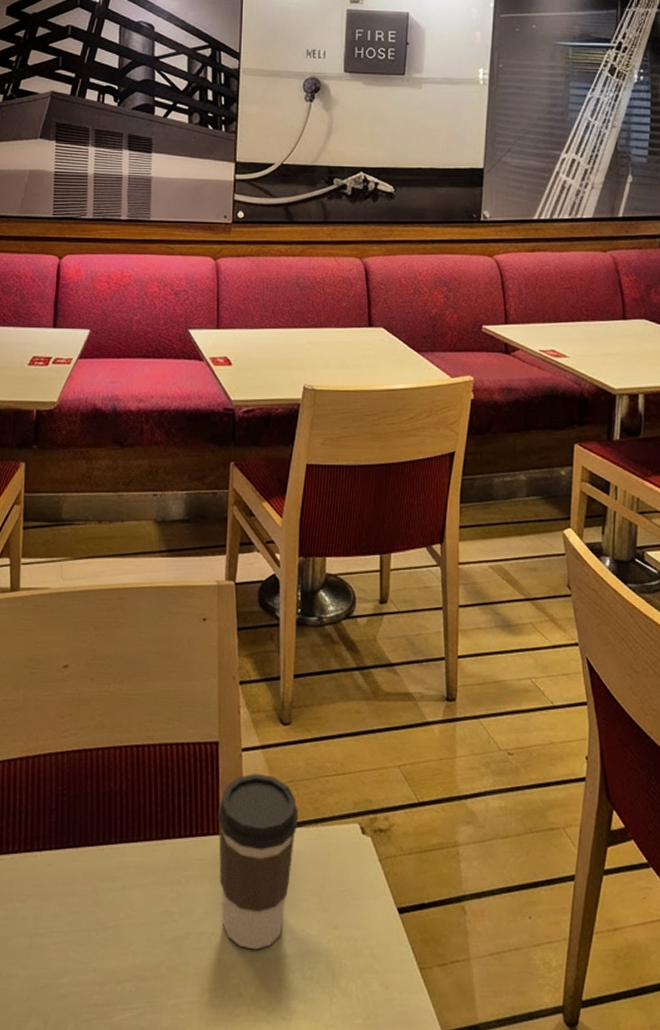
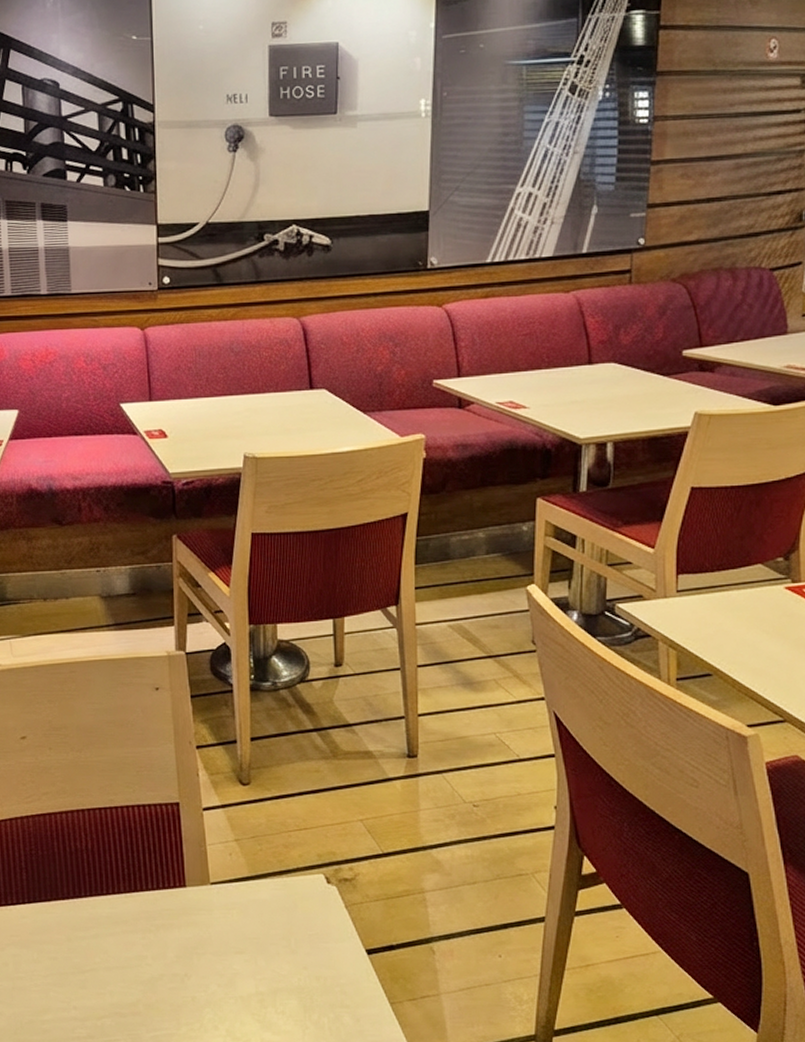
coffee cup: present [217,773,299,950] -> none [182,830,263,989]

